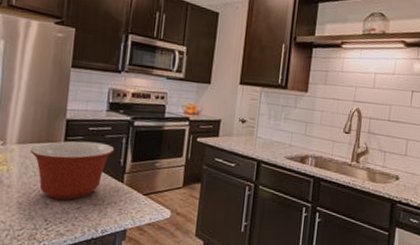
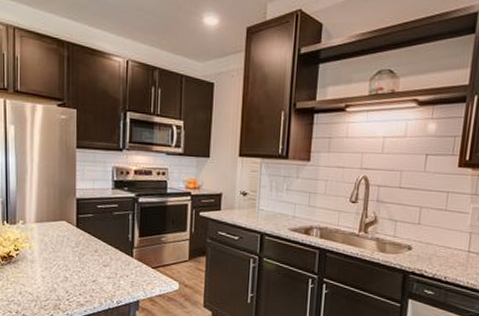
mixing bowl: present [31,141,115,200] -> none [48,218,123,274]

